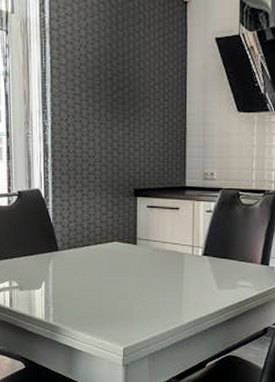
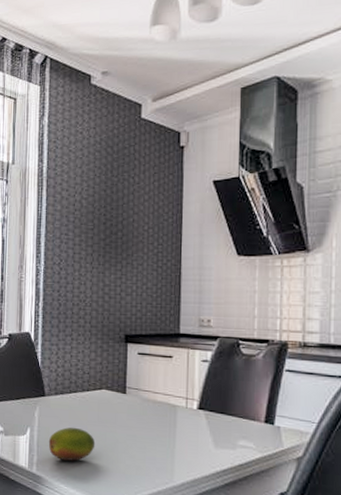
fruit: none [63,278,109,310] -> present [48,427,95,461]

